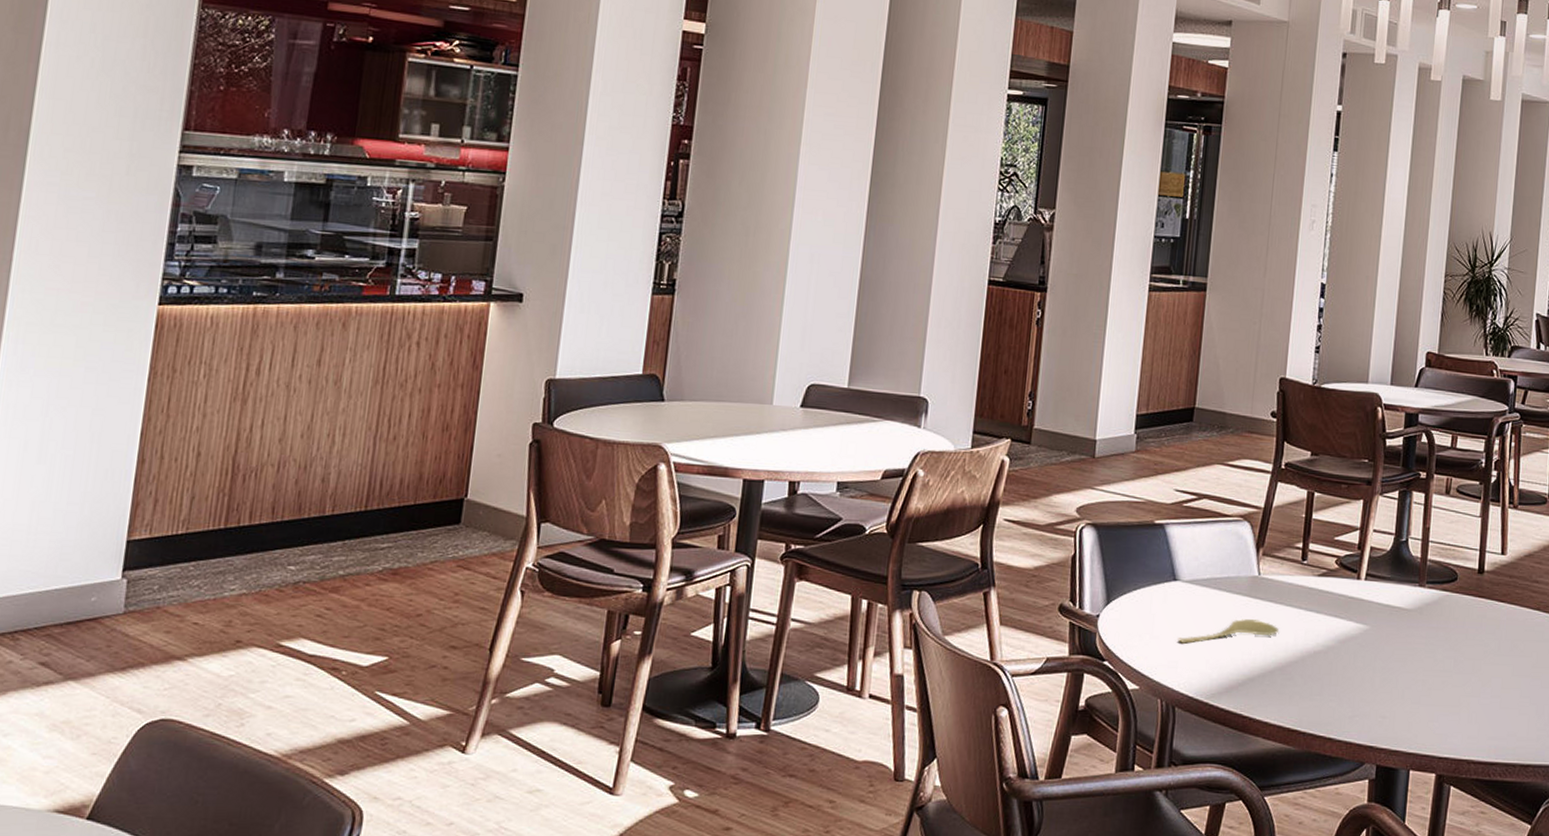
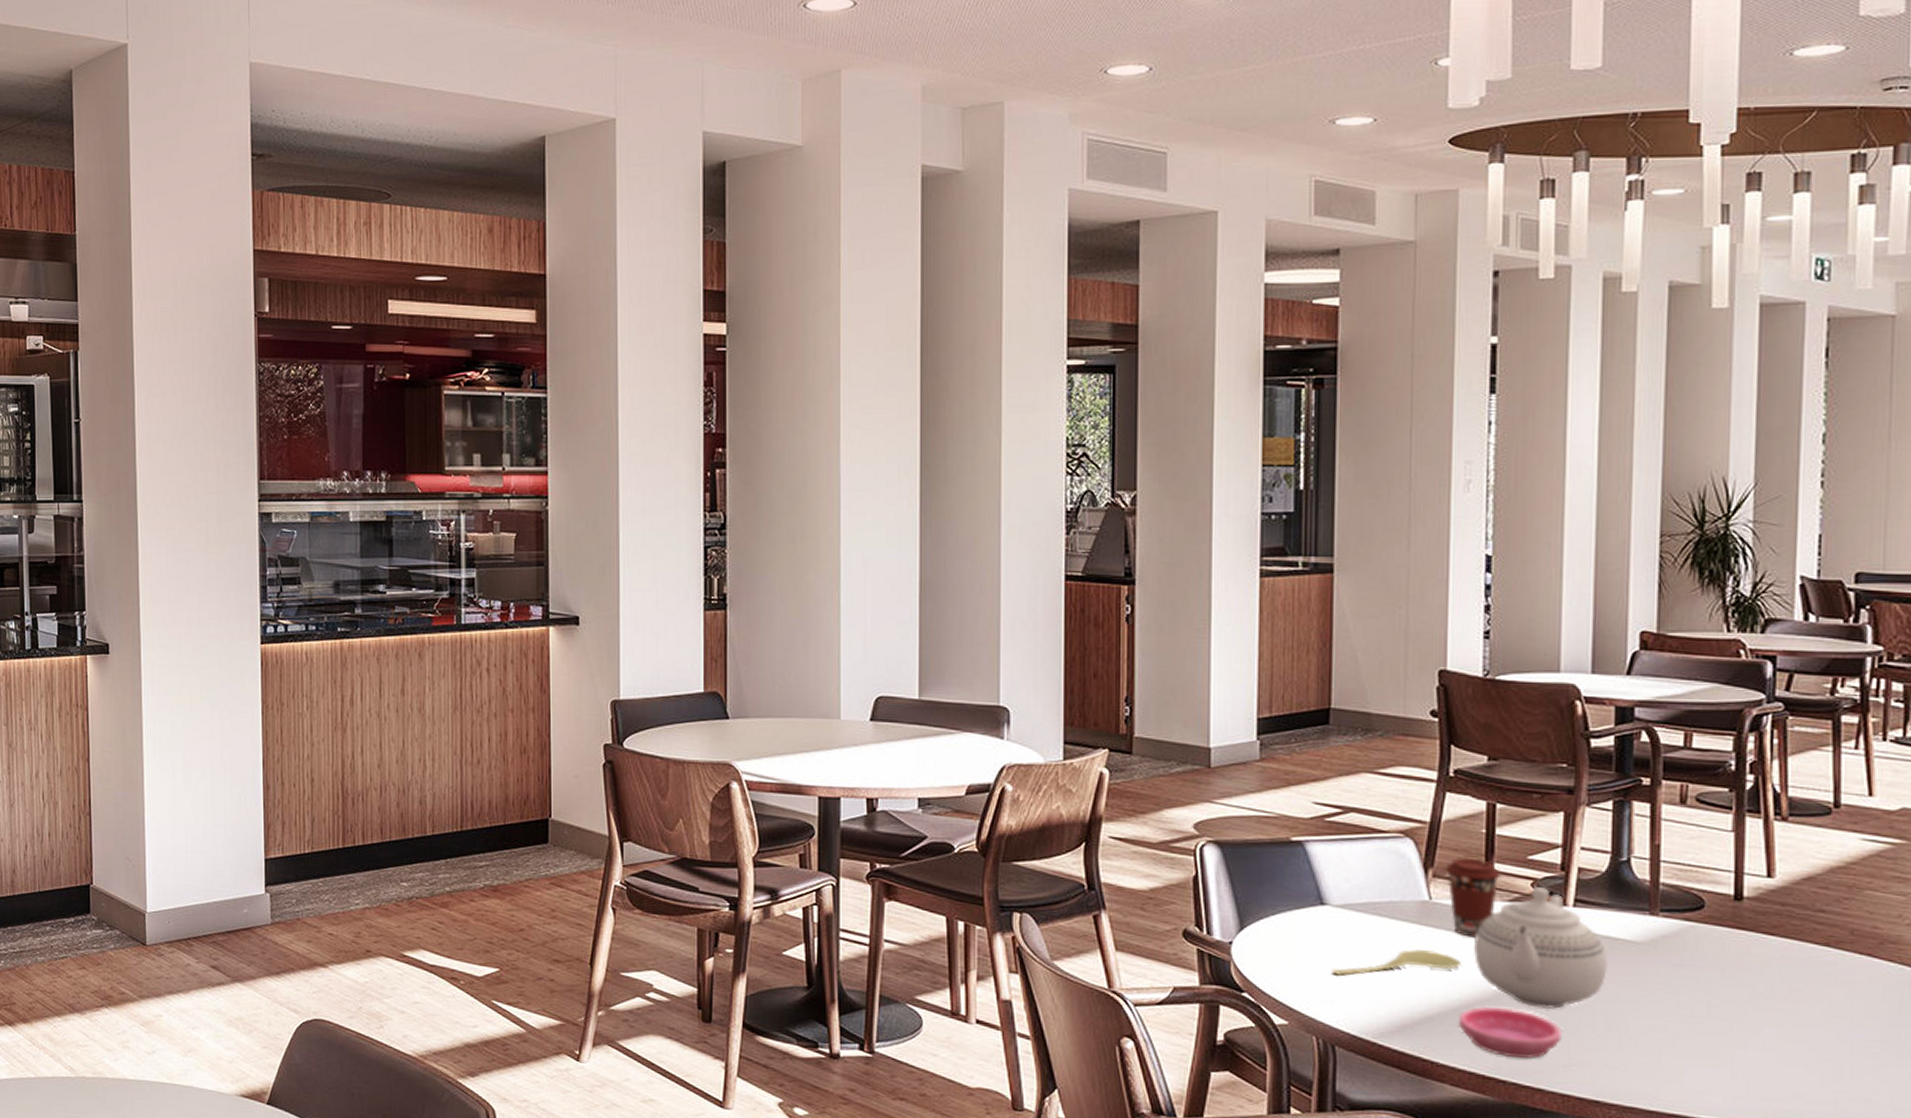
coffee cup: none [1272,538,1314,608] -> present [1445,857,1501,938]
saucer: none [1272,667,1350,712] -> present [1458,1006,1562,1058]
teapot: none [1289,562,1387,668] -> present [1474,885,1609,1009]

